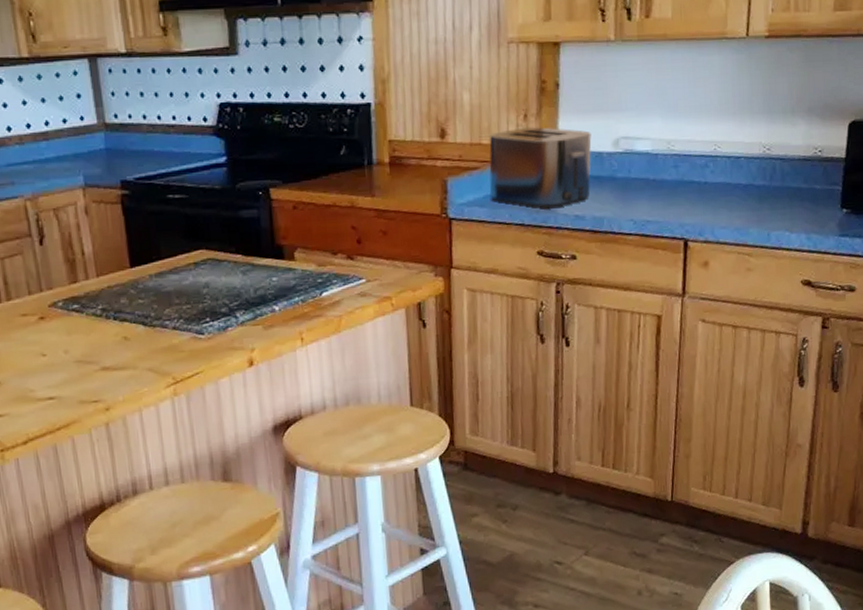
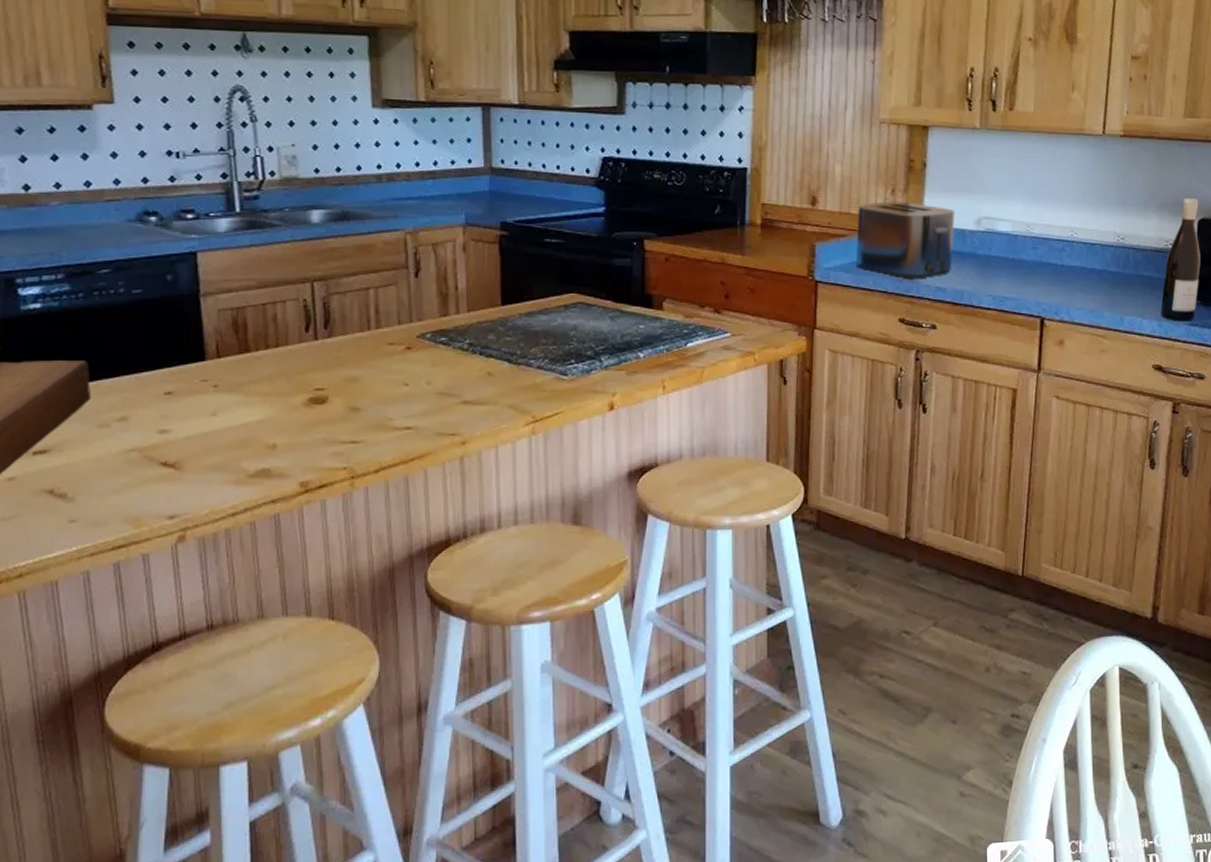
bottle: none [809,99,852,233] -> present [1160,197,1201,321]

